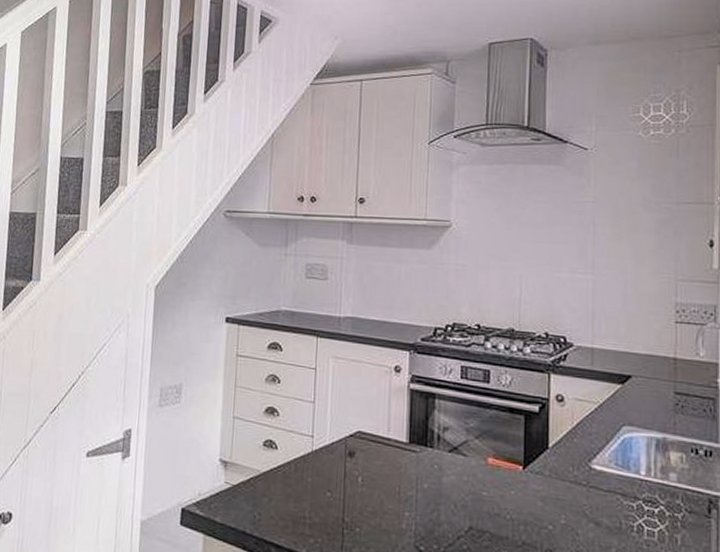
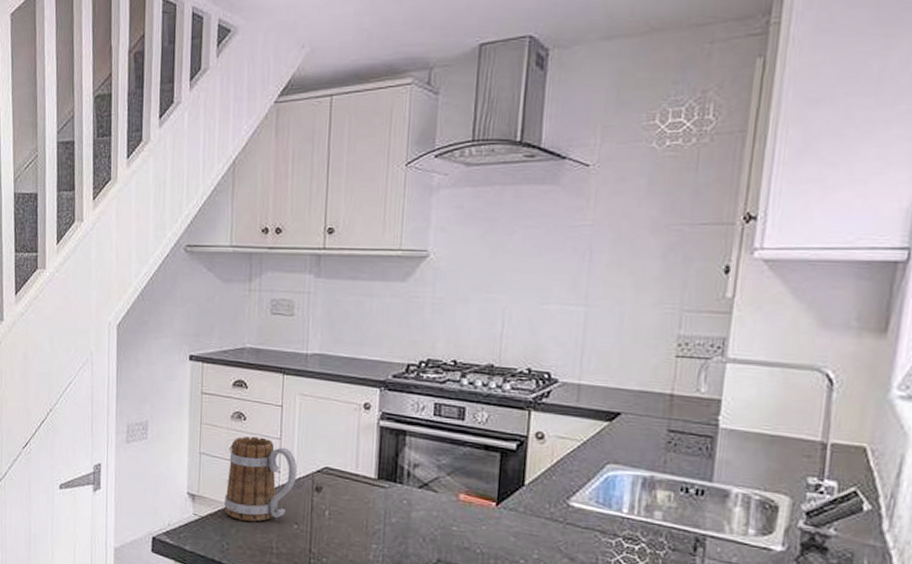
mug: none [257,399,331,490] -> present [224,436,298,522]

